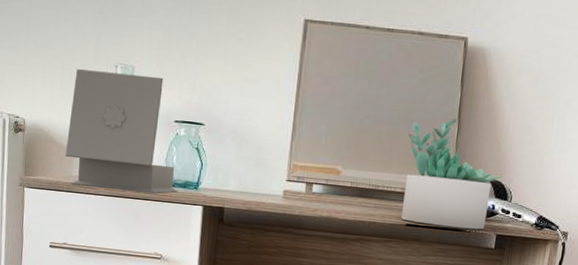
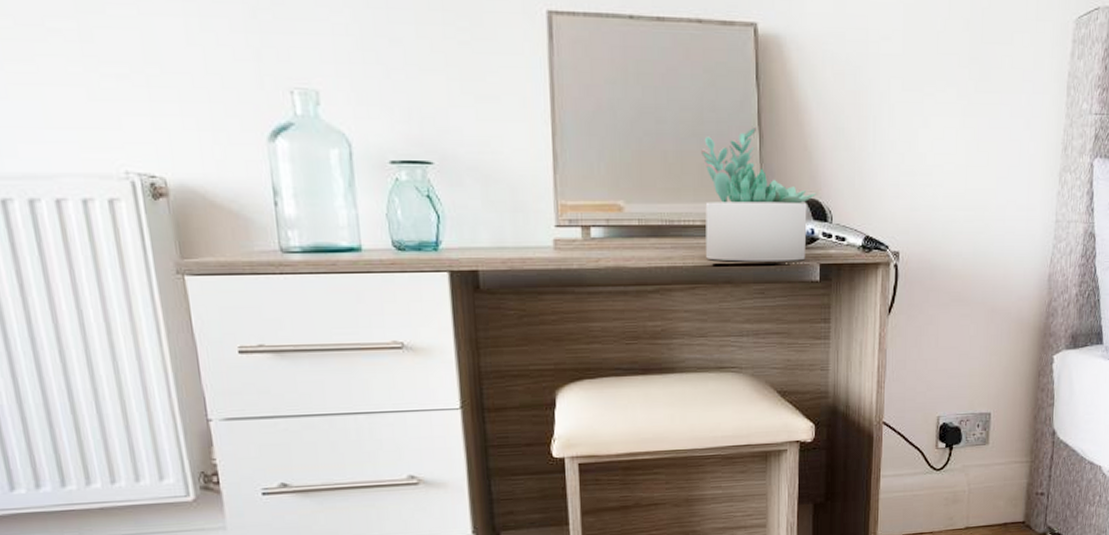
jewelry box: present [65,69,178,194] -> none [231,100,411,265]

